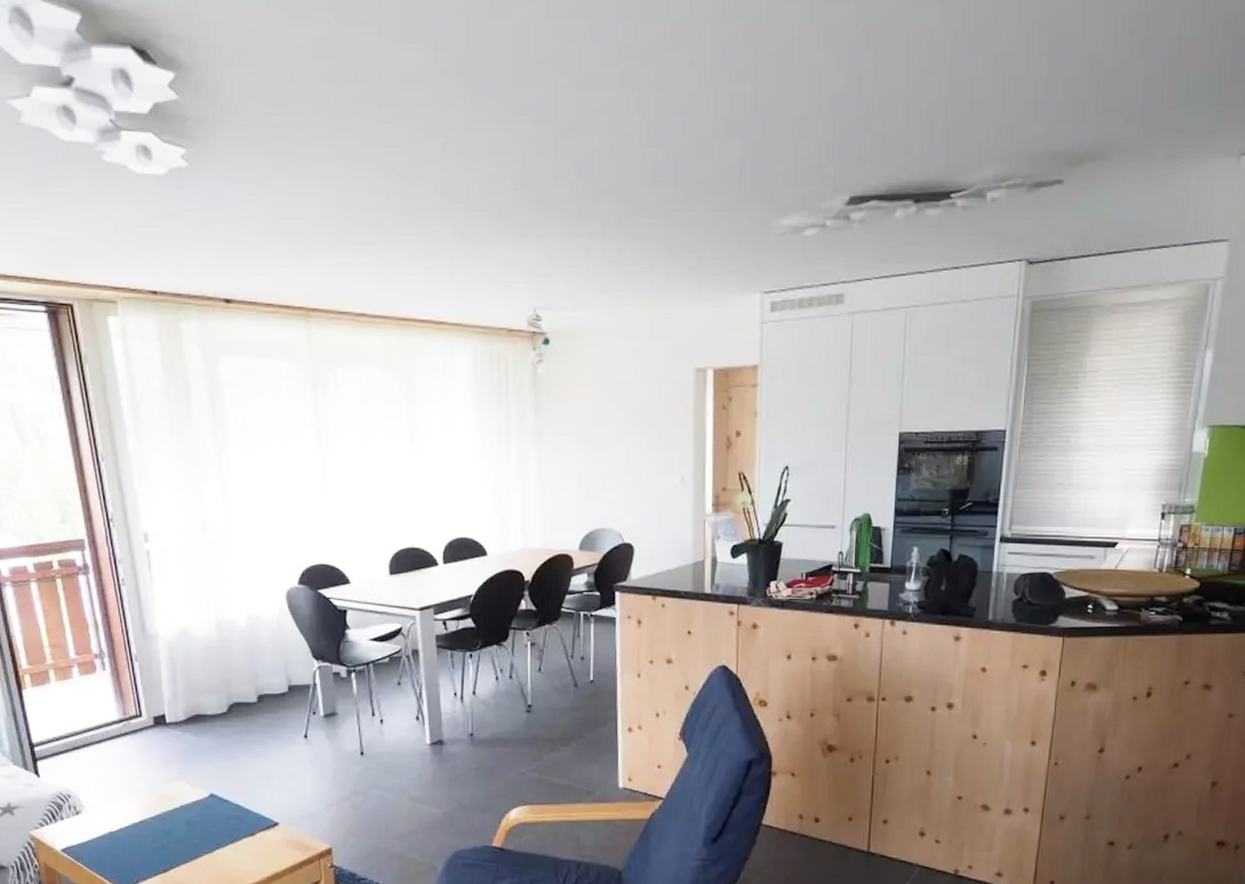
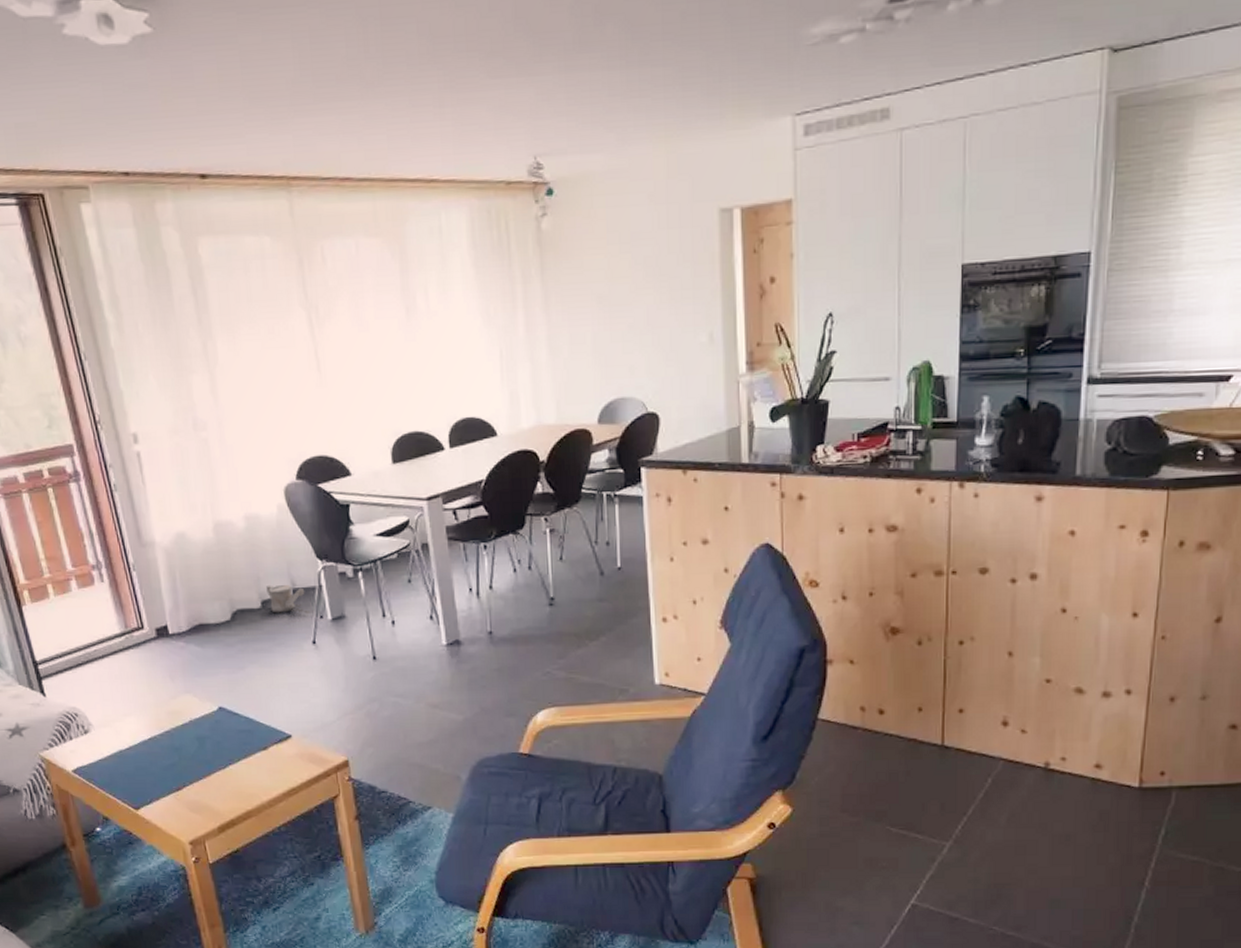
watering can: none [263,681,299,708] -> present [266,584,304,613]

